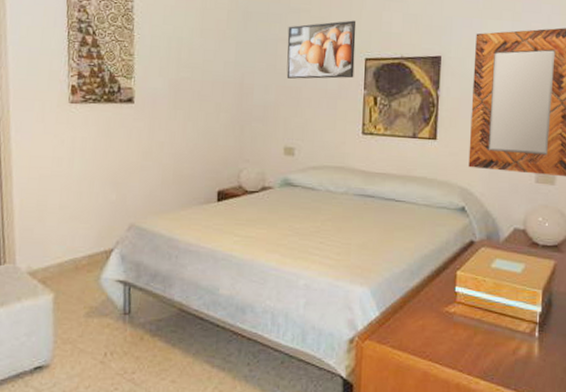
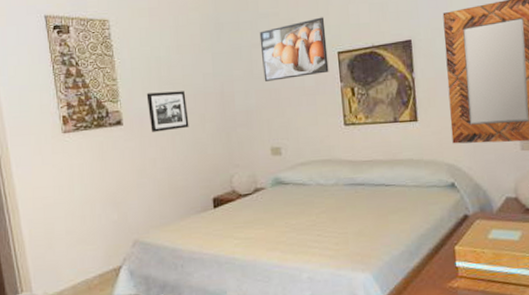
picture frame: none [162,73,204,116] -> present [146,91,189,132]

